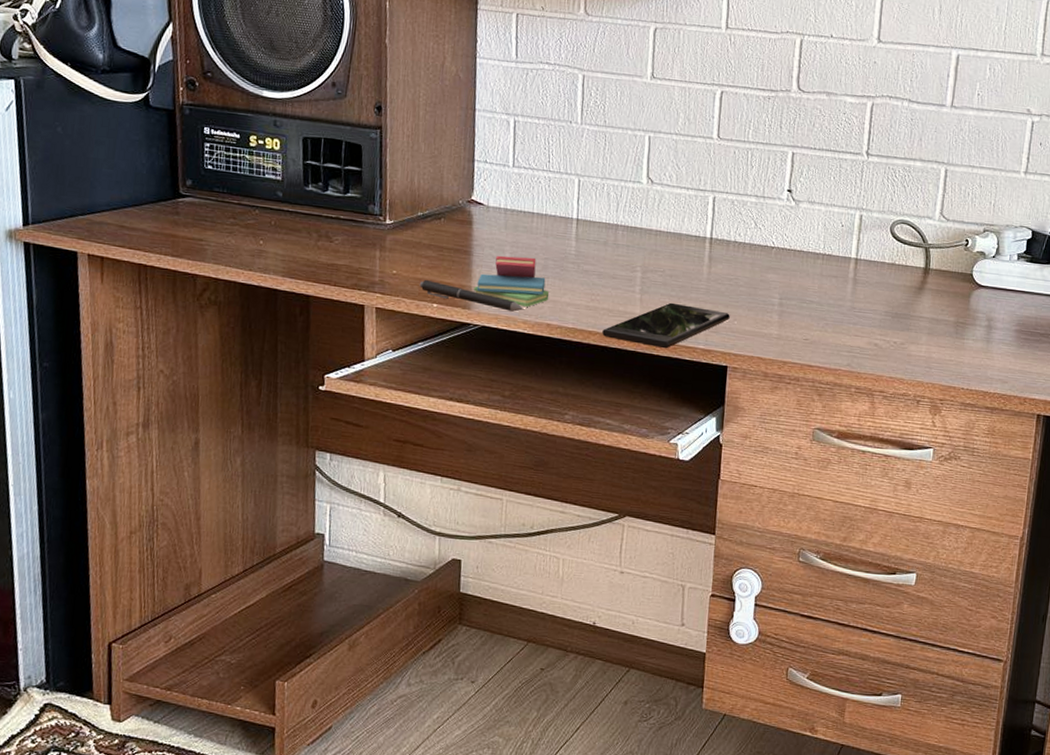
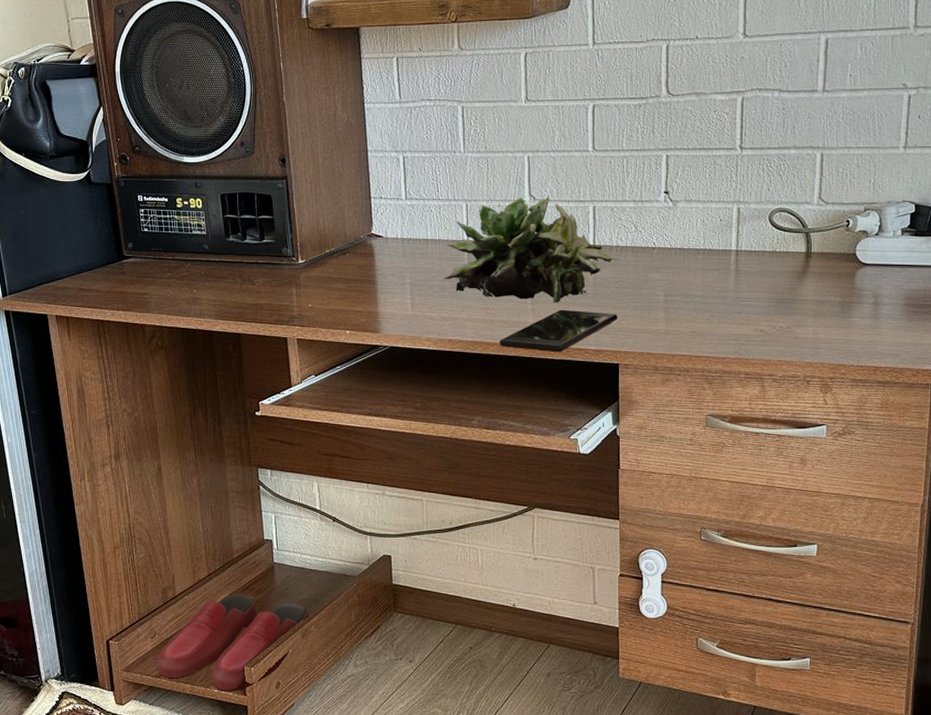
slippers: none [168,594,360,710] -> present [157,593,309,692]
pen: present [419,279,524,312] -> none [332,309,427,331]
sticky notes: present [474,255,550,307] -> none [381,281,449,326]
succulent plant: none [547,179,734,296] -> present [443,196,618,303]

